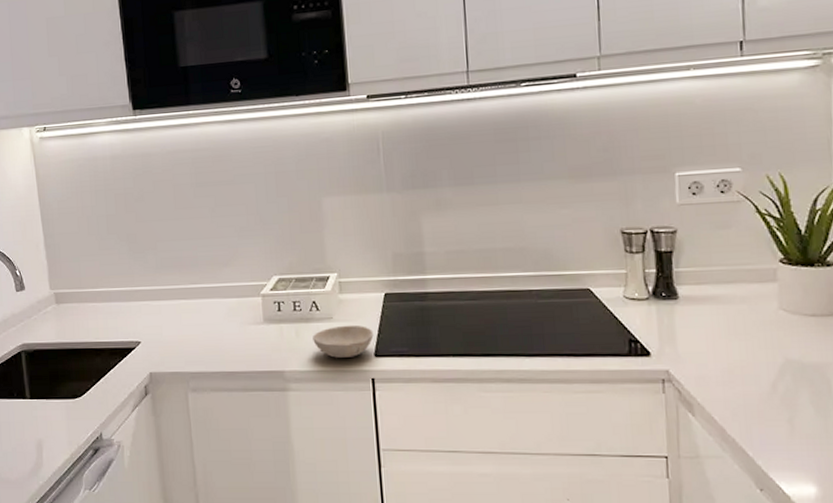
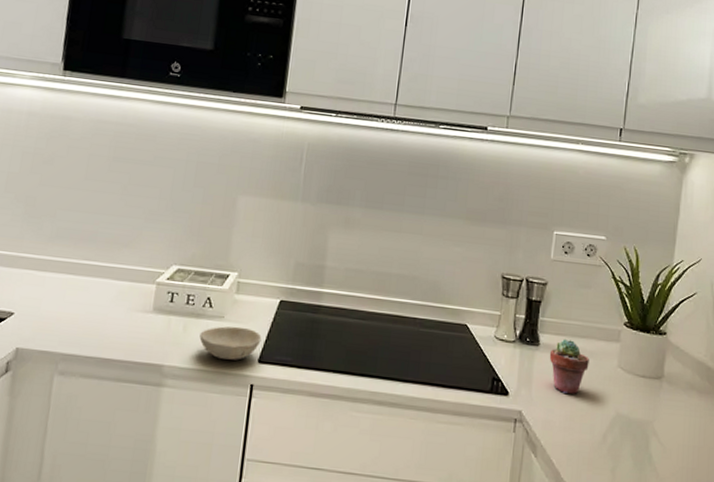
potted succulent: none [692,287,743,345] -> present [549,339,589,394]

